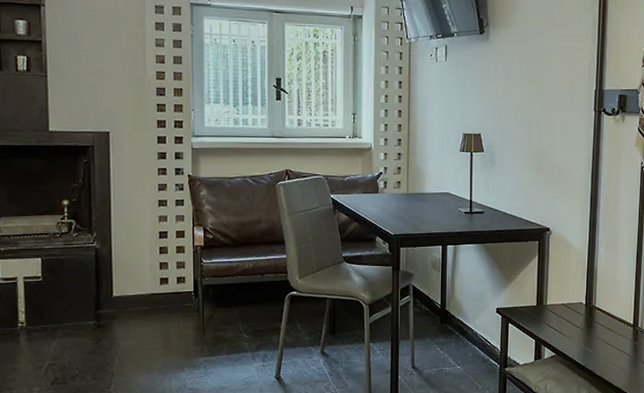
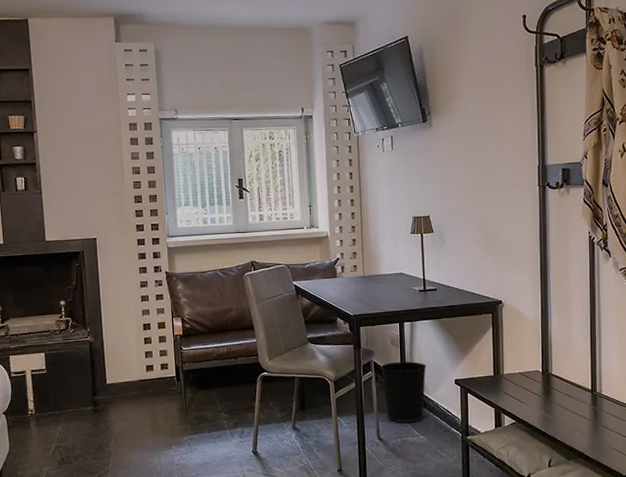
wastebasket: none [419,287,468,351] -> present [380,361,426,423]

